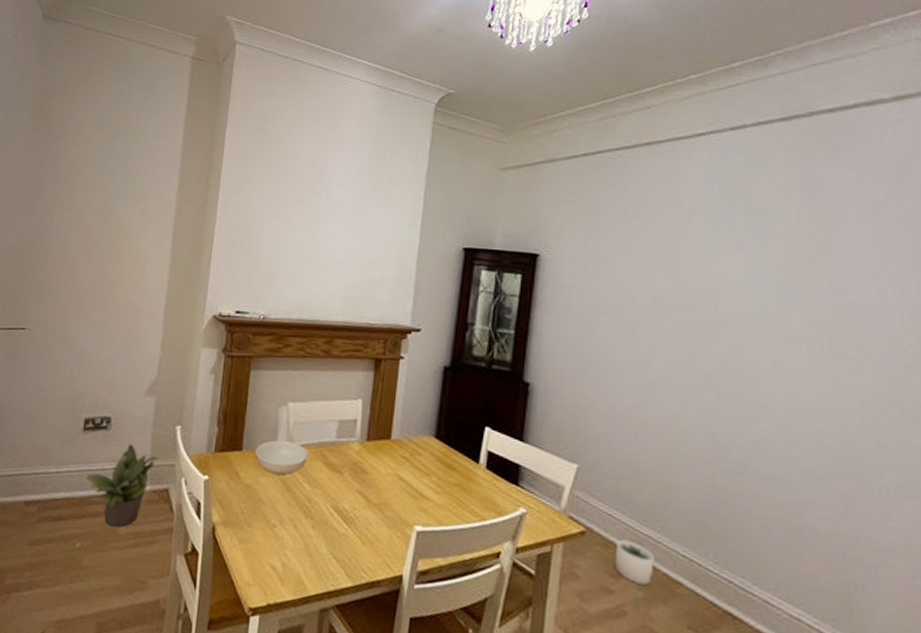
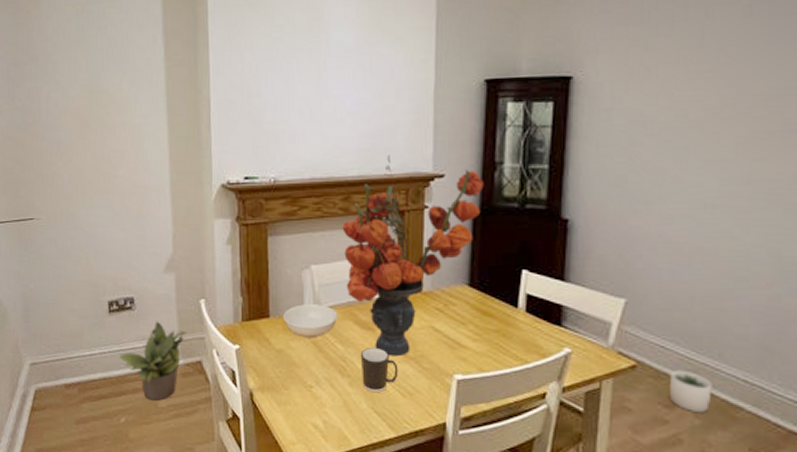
bouquet: none [320,304,456,502] -> present [342,154,484,357]
mug: none [324,490,362,538] -> present [360,347,398,393]

